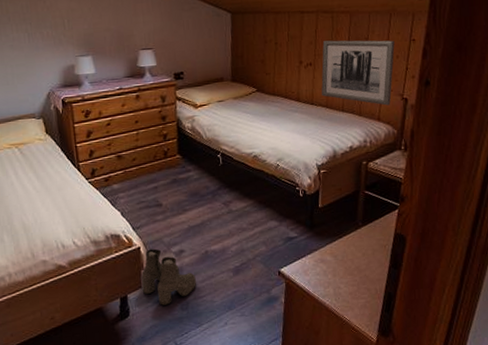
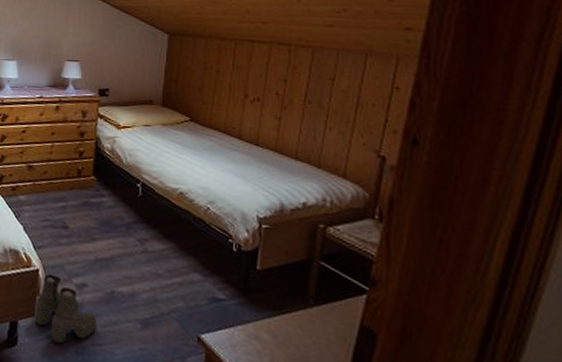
wall art: present [321,40,395,106] -> none [269,76,370,161]

